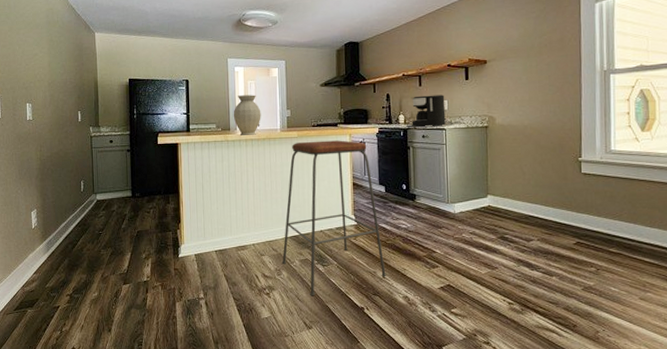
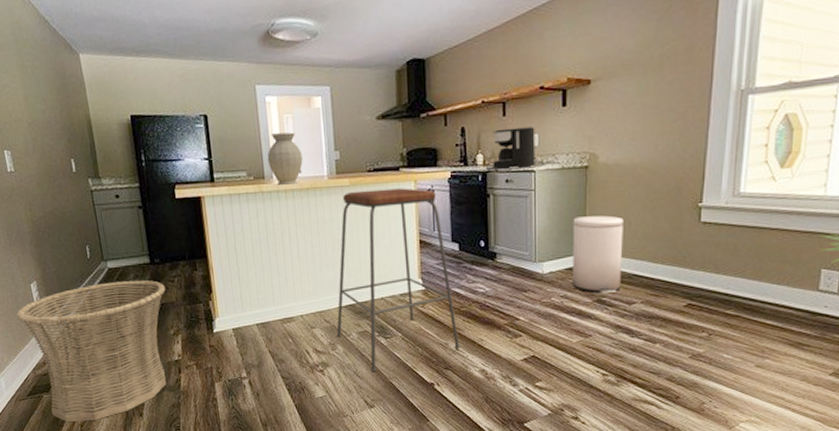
basket: none [16,210,142,335] -> present [16,280,167,422]
pedal bin: none [477,166,520,232] -> present [572,215,624,294]

